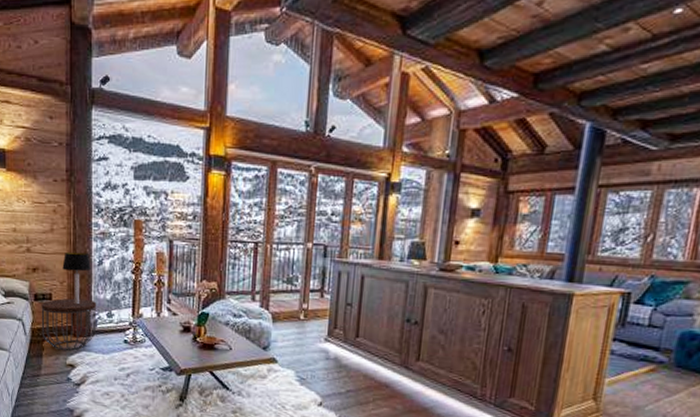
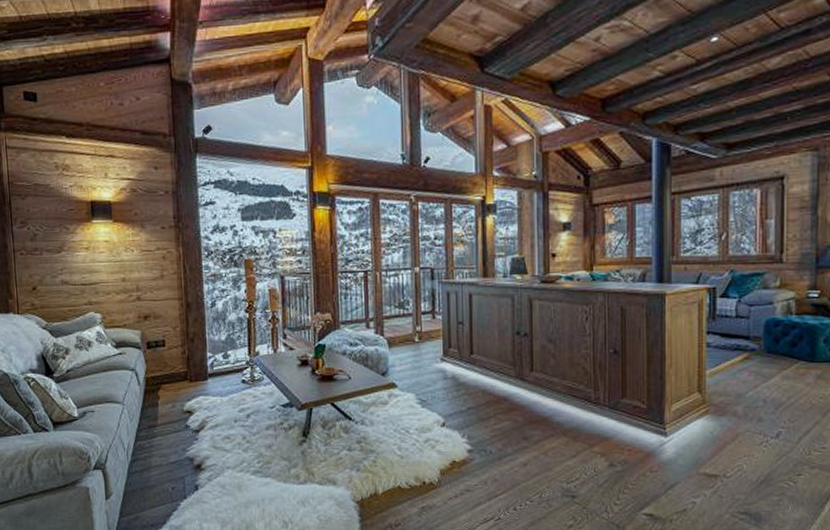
side table: present [41,298,97,351] -> none [154,342,213,397]
table lamp: present [62,251,91,305] -> none [174,295,204,349]

